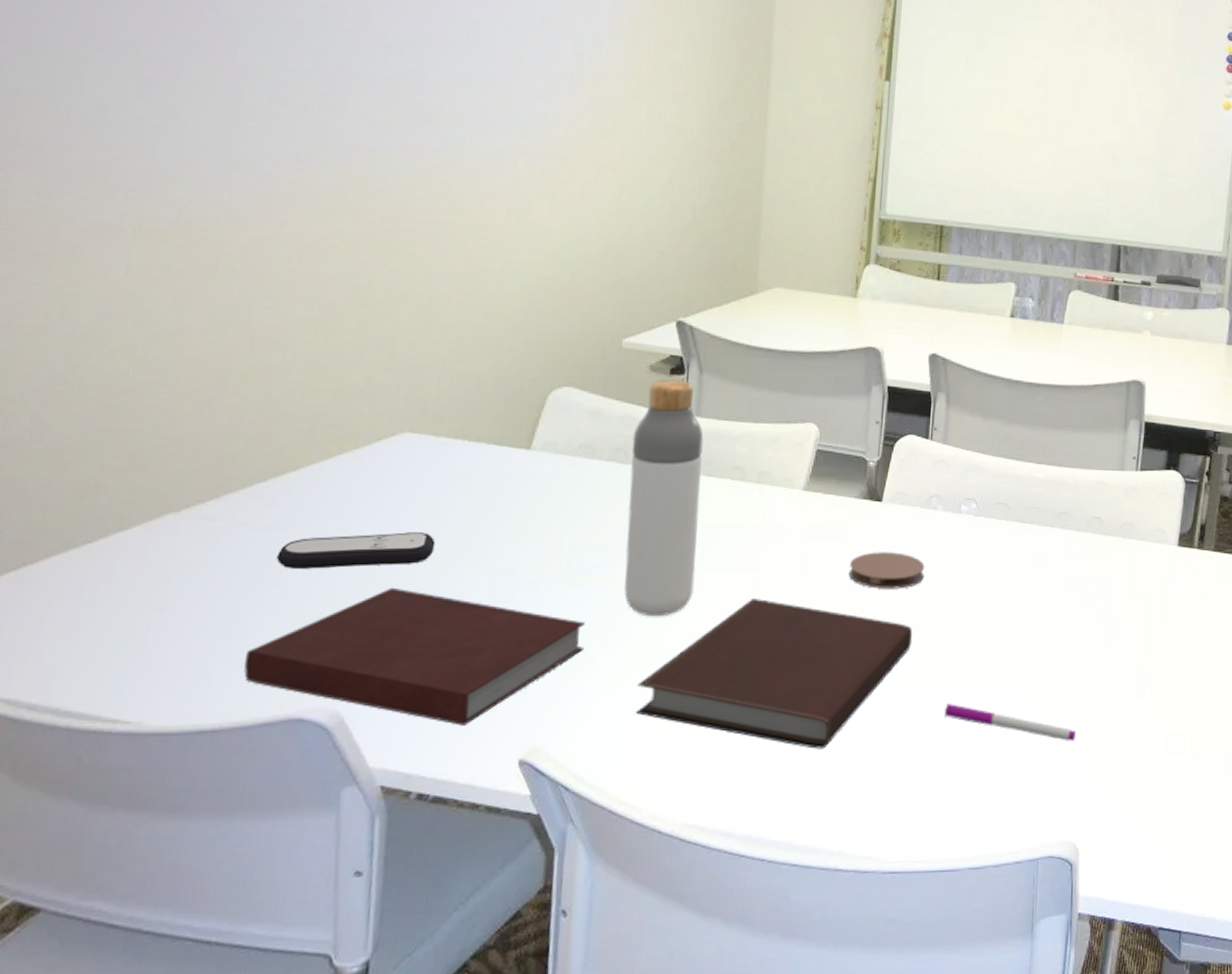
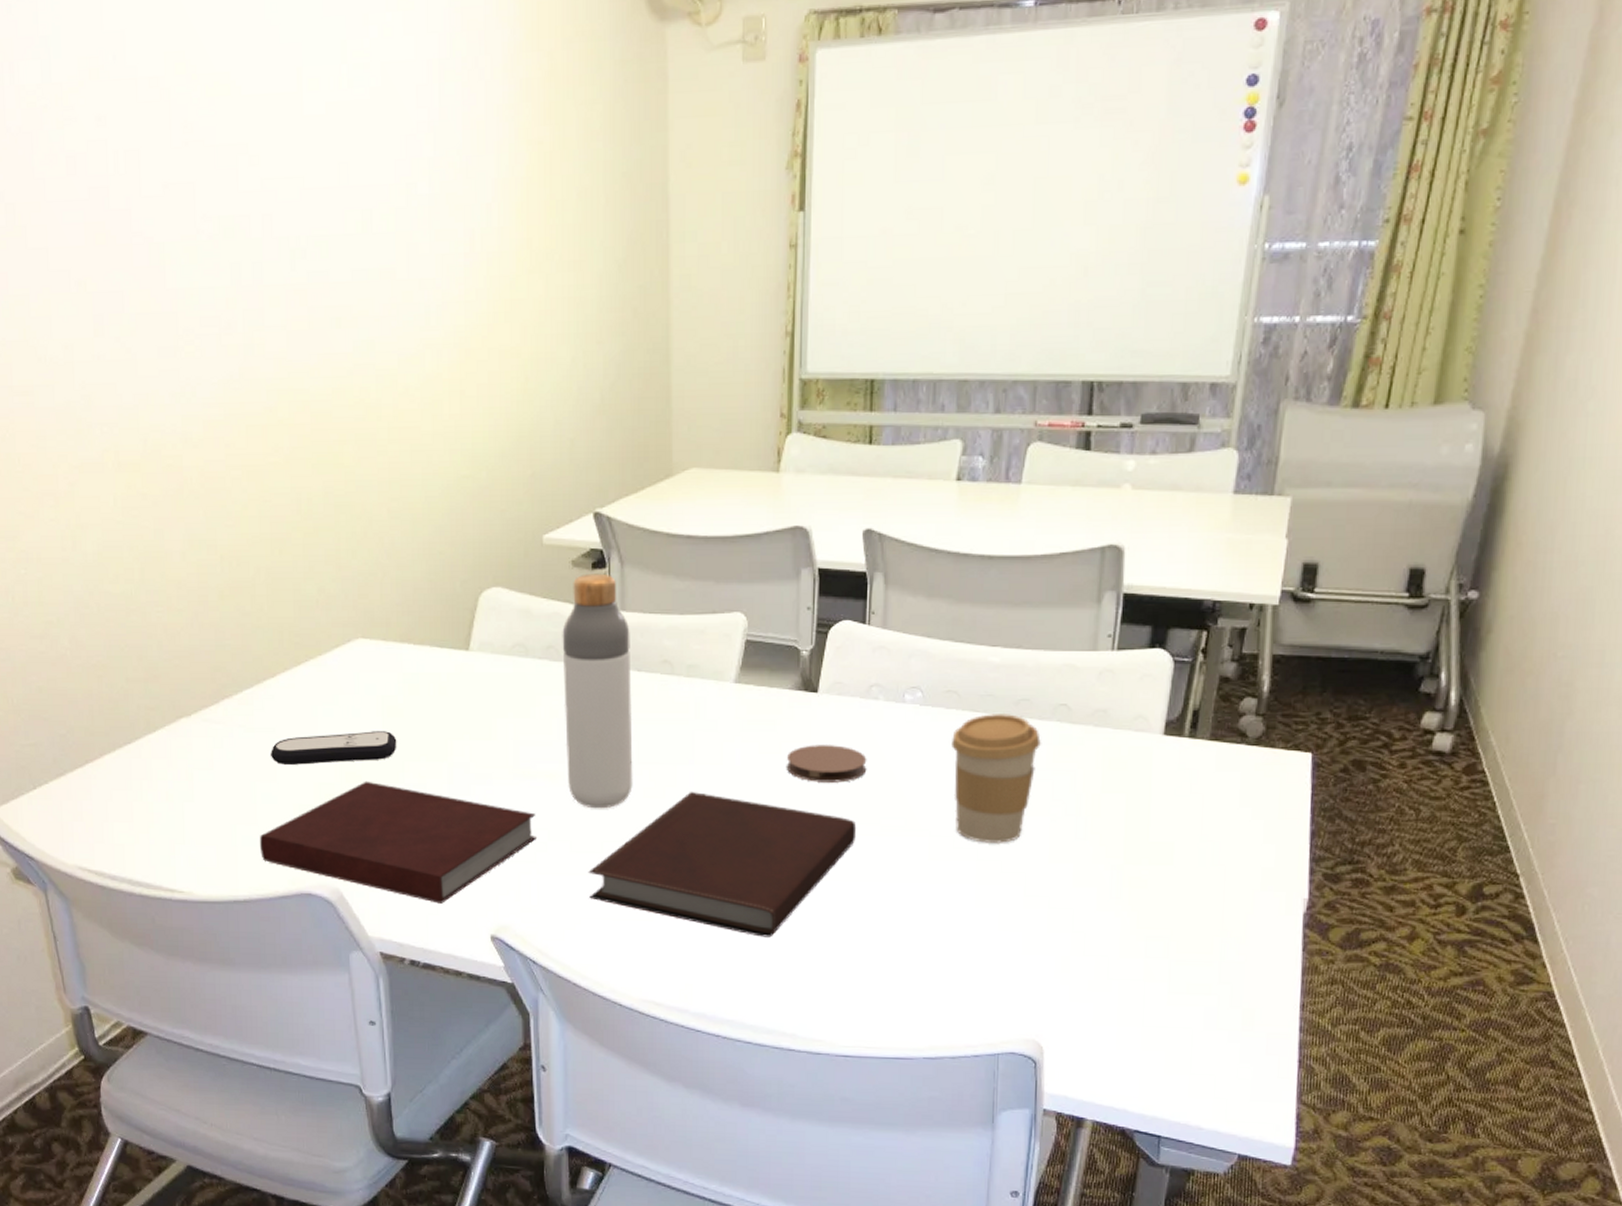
pen: present [945,704,1076,741] -> none [894,898,1039,941]
coffee cup: none [1001,525,1079,647] -> present [952,714,1042,843]

